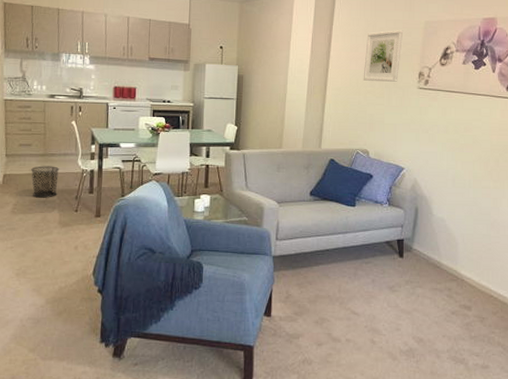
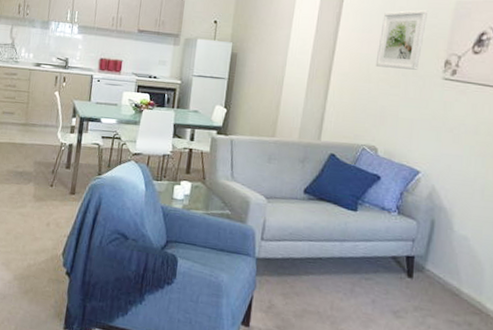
waste bin: present [31,166,59,198] -> none [11,135,39,170]

